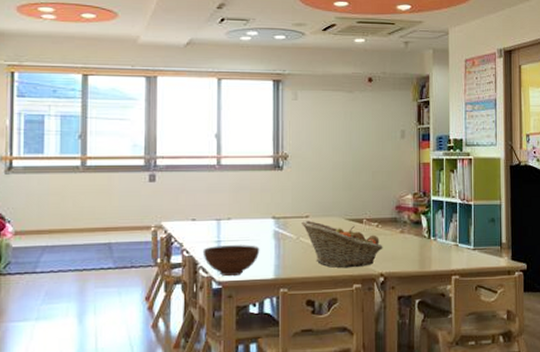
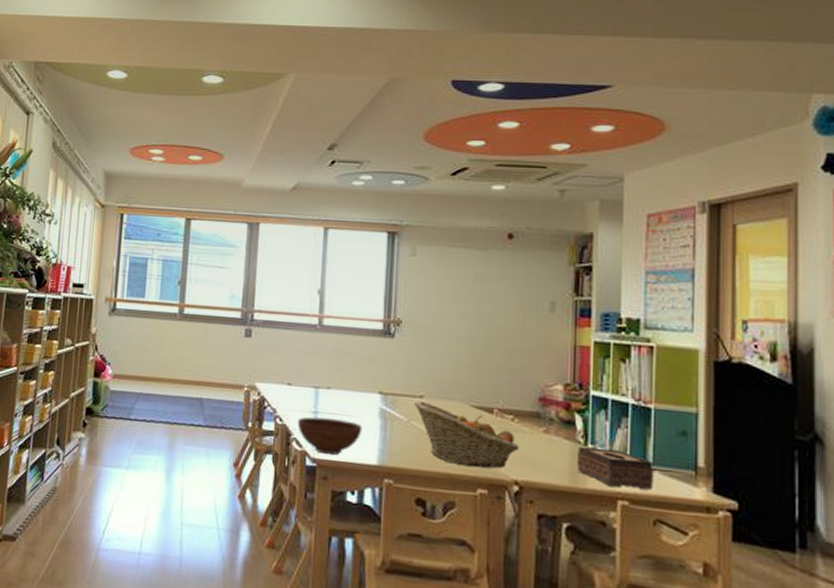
tissue box: none [423,238,475,267] -> present [576,446,654,490]

